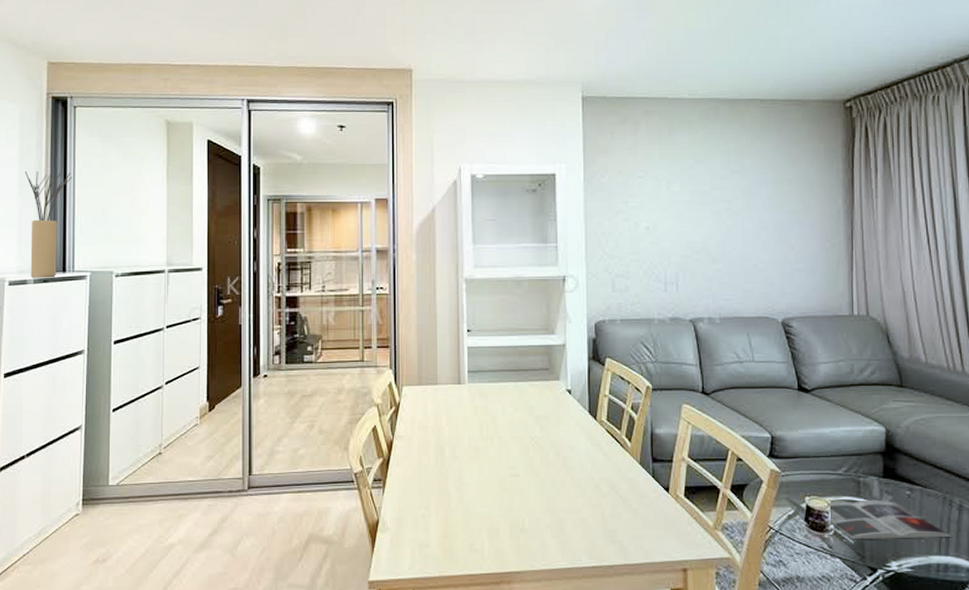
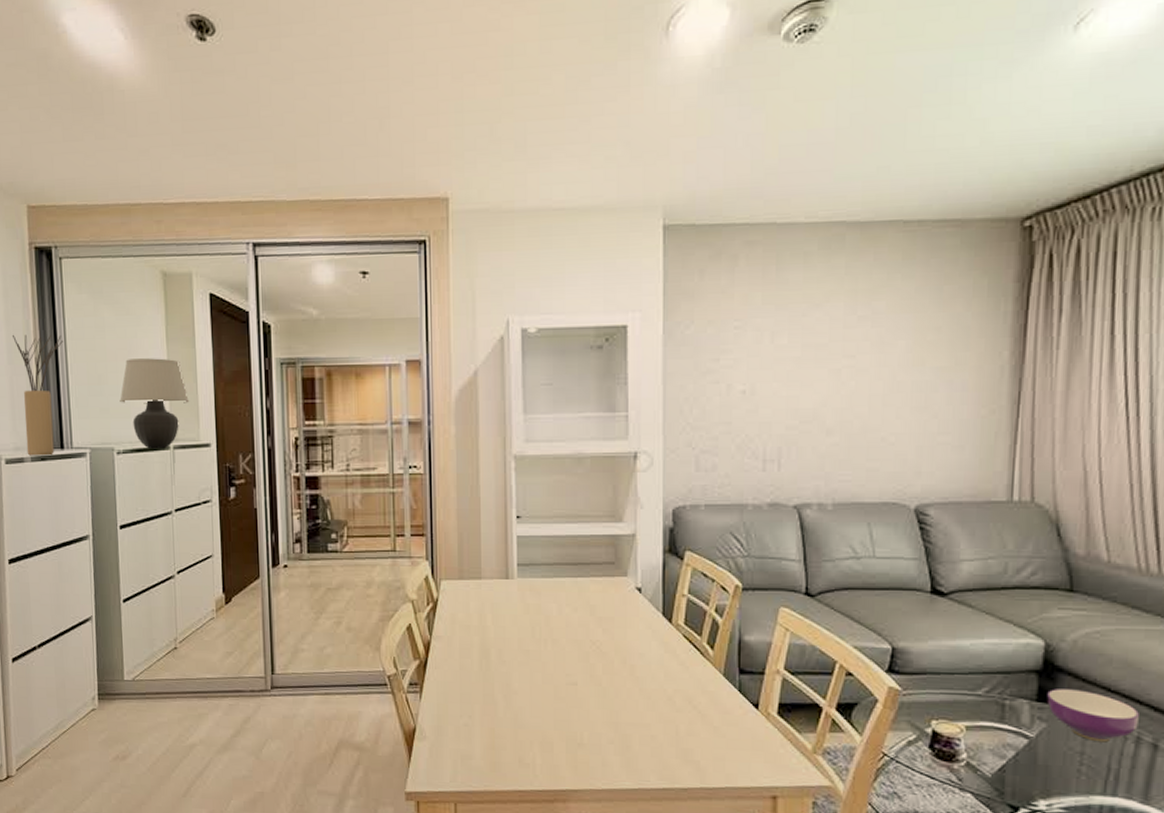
table lamp: none [121,193,184,273] -> present [120,358,189,449]
magazine: present [828,499,952,540] -> none [961,726,1124,776]
bowl: none [890,467,959,510] -> present [1047,689,1139,743]

